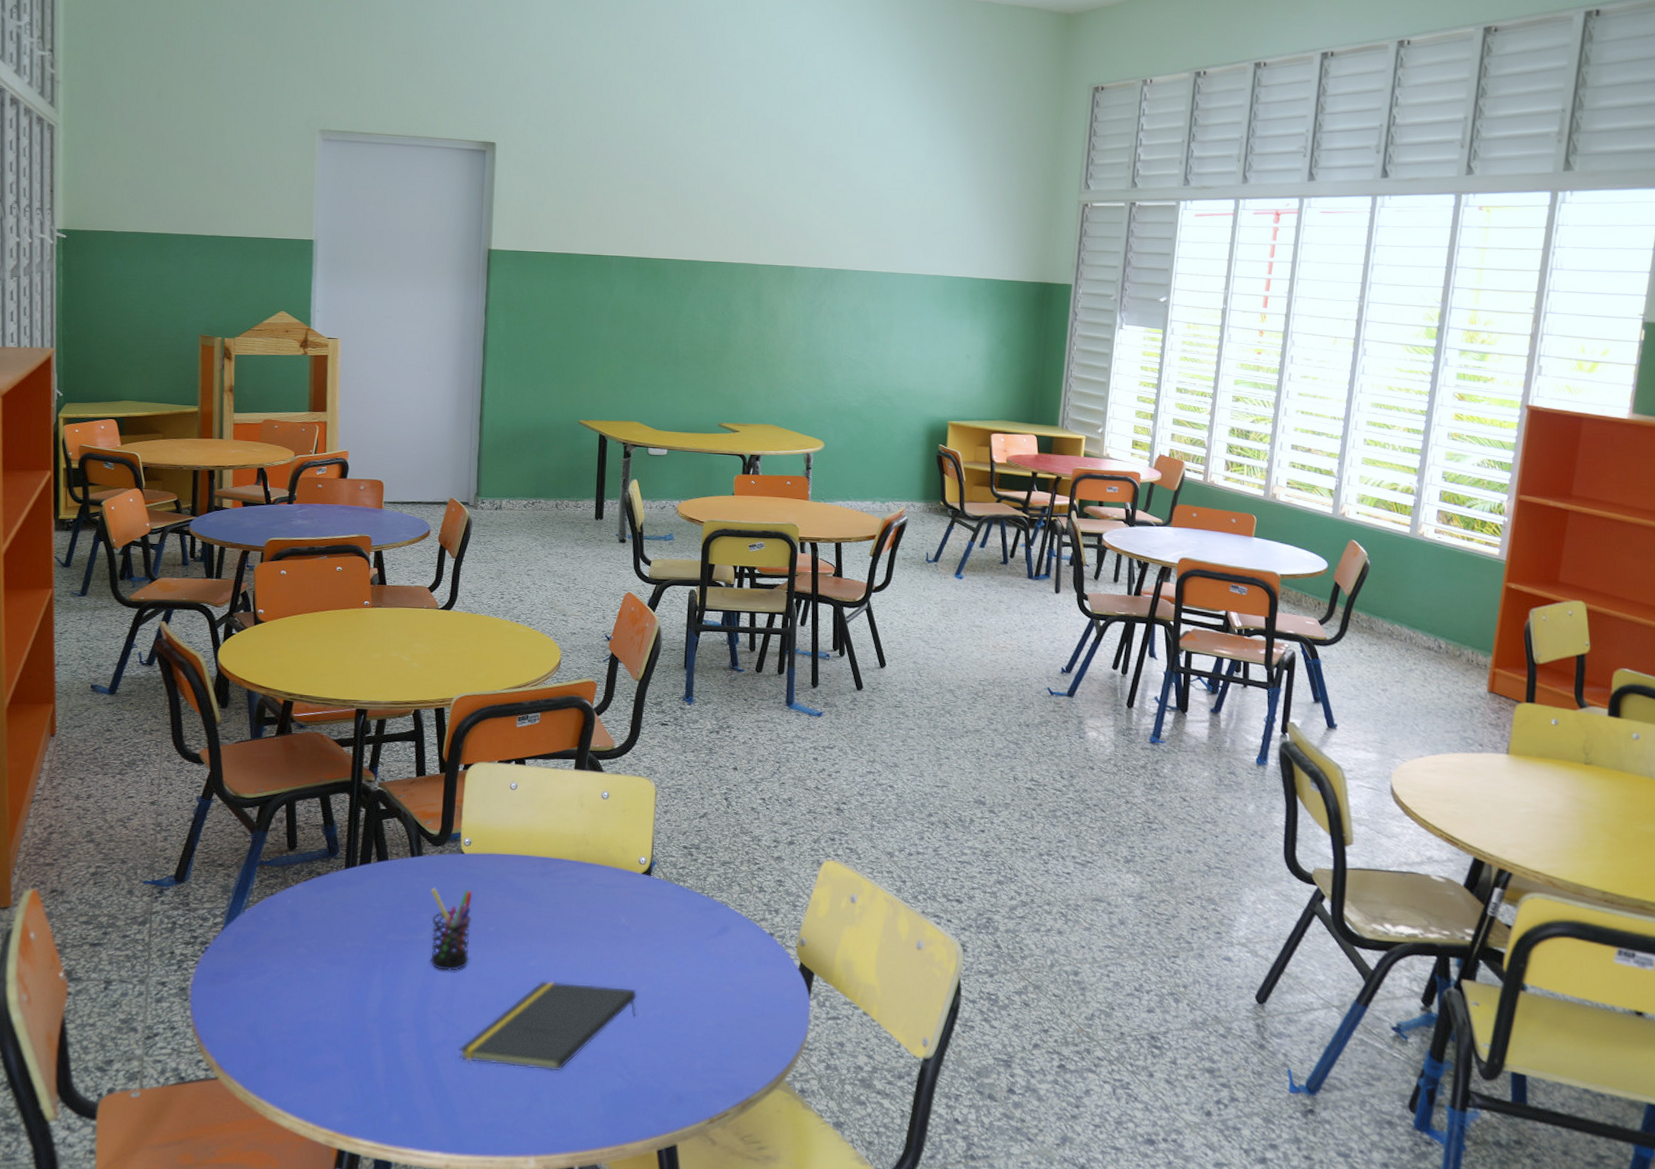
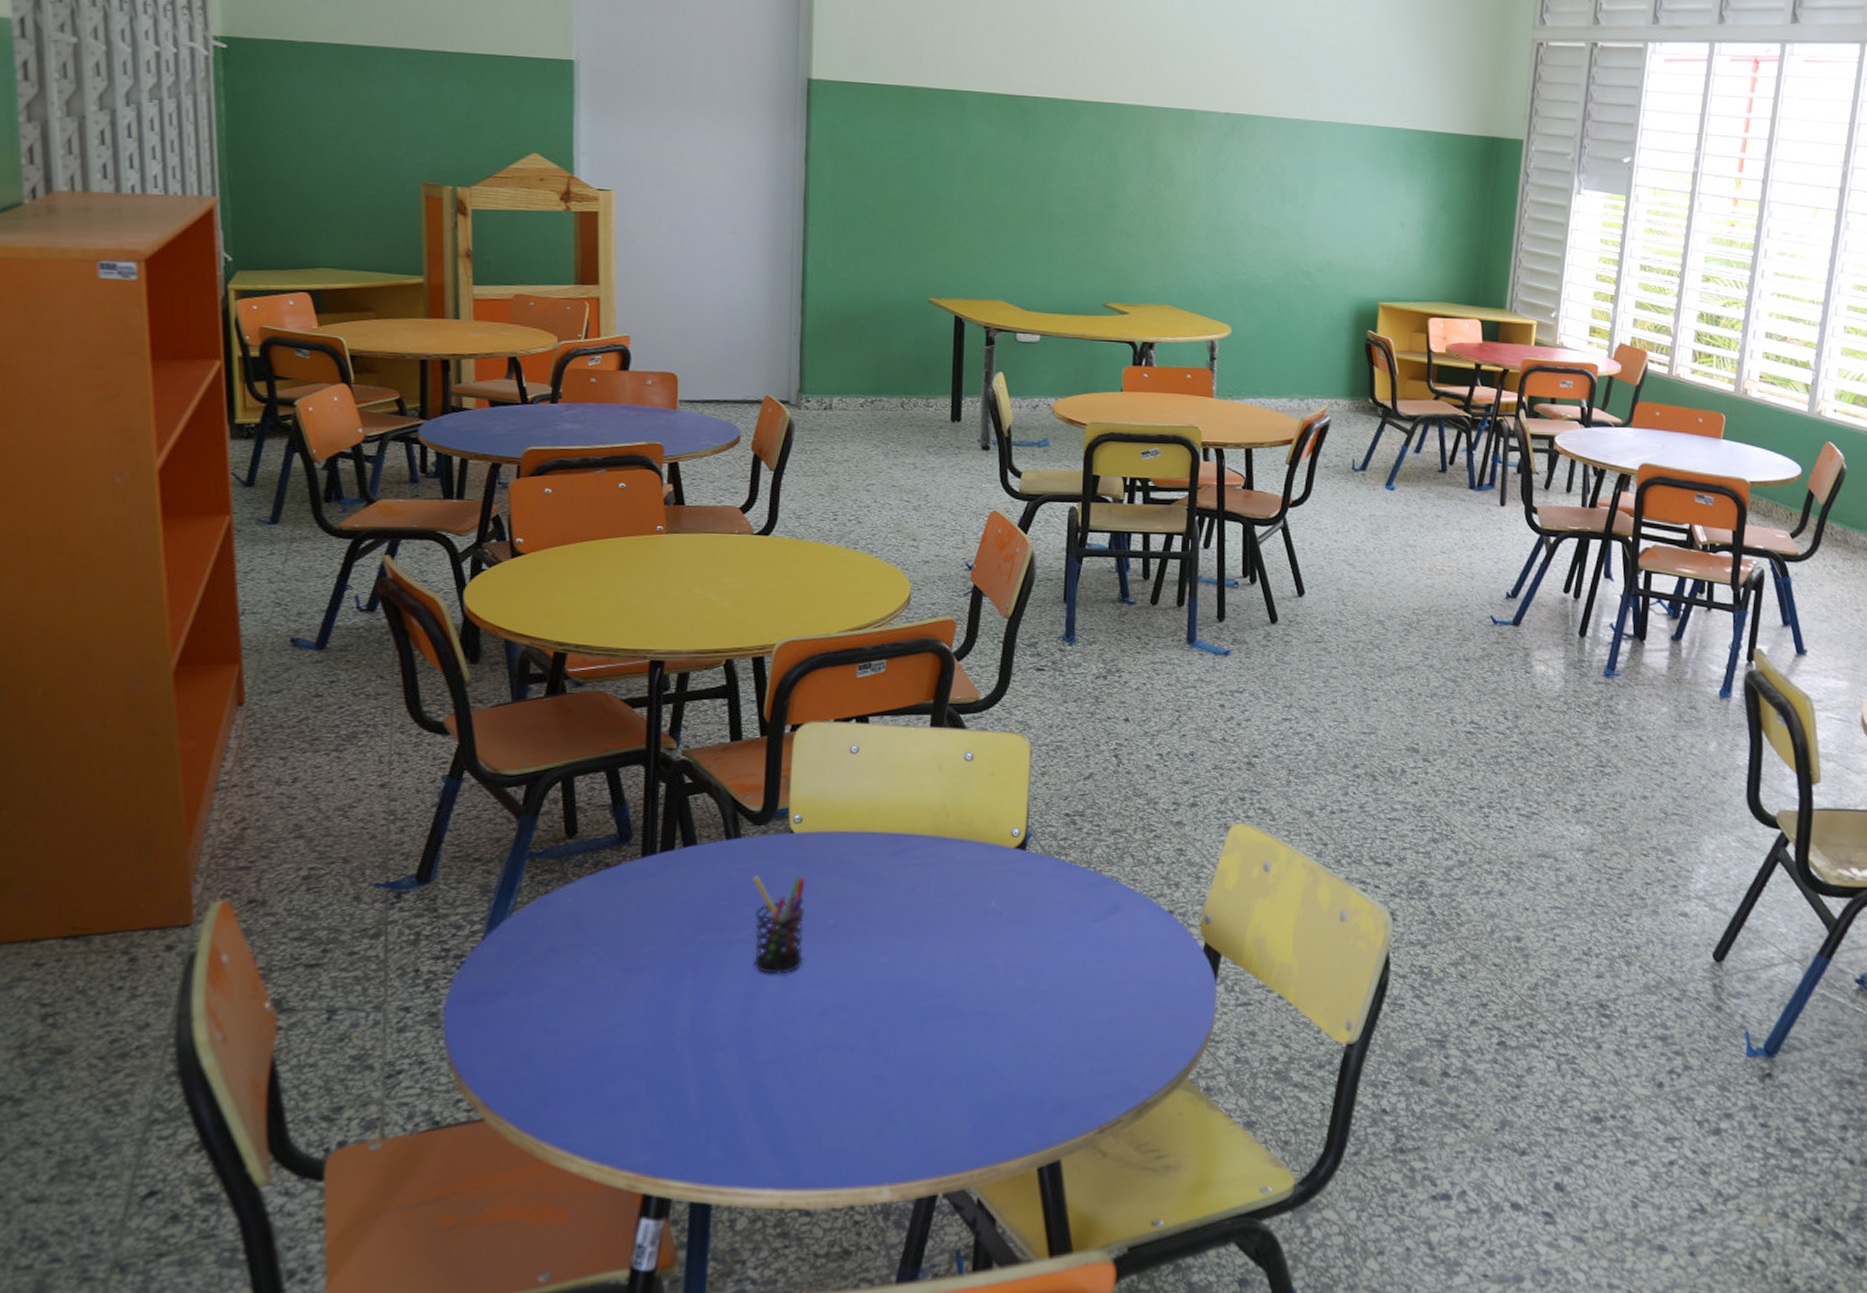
notepad: present [459,981,638,1072] -> none [792,980,1012,1085]

